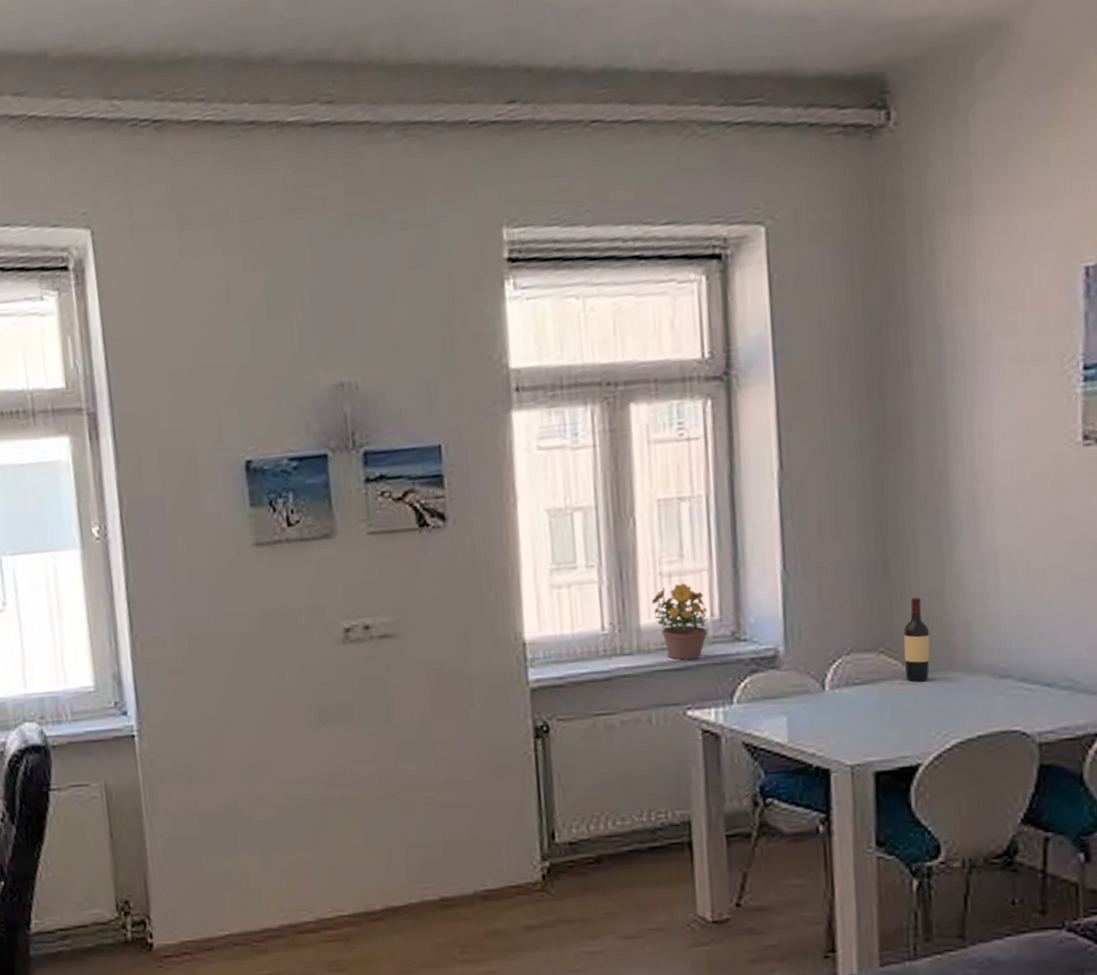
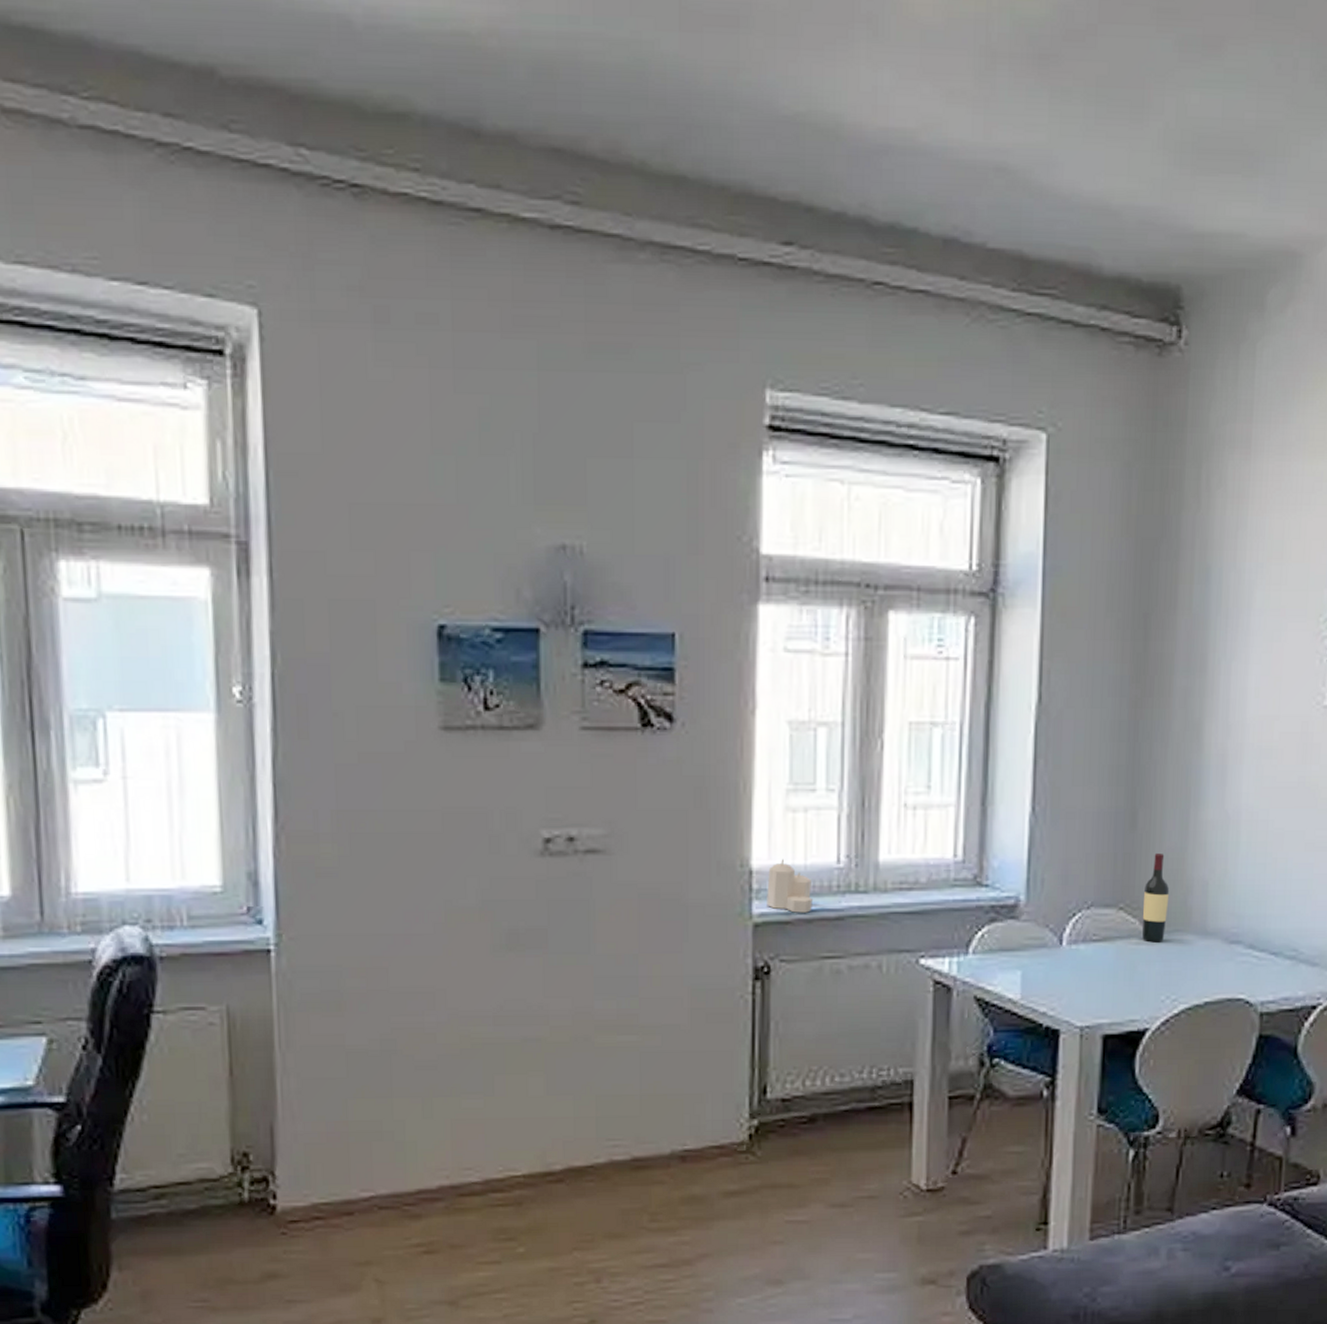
candle: none [540,630,583,677] -> present [767,859,813,913]
flowerpot: present [652,583,708,660] -> none [893,817,951,902]

